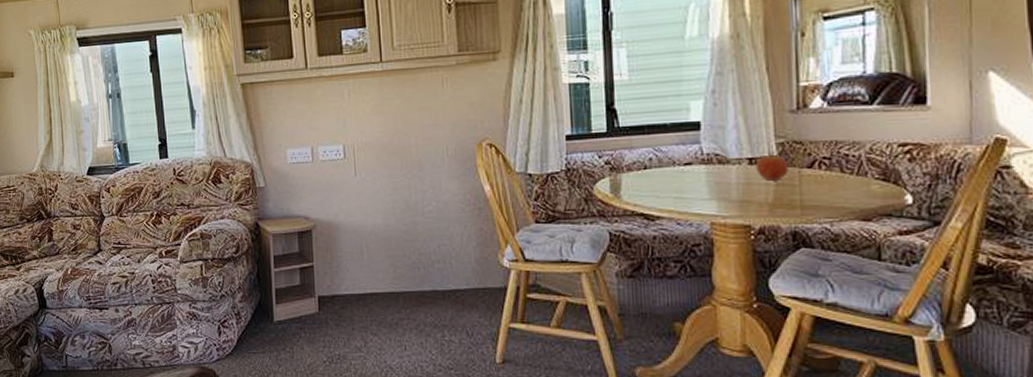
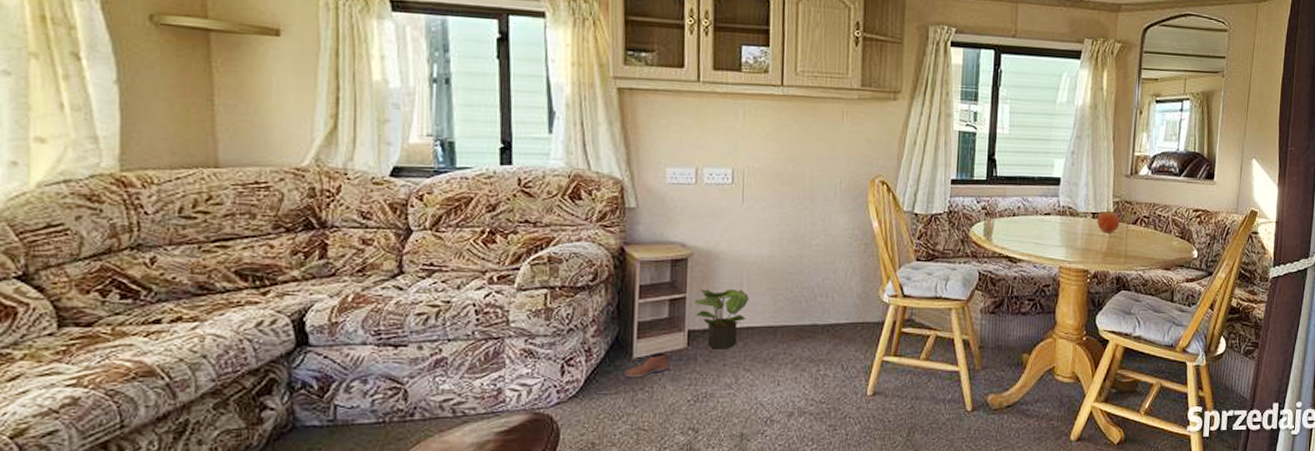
shoe: none [267,315,305,339] -> present [623,351,670,378]
potted plant: none [322,258,370,314] -> present [695,289,749,350]

